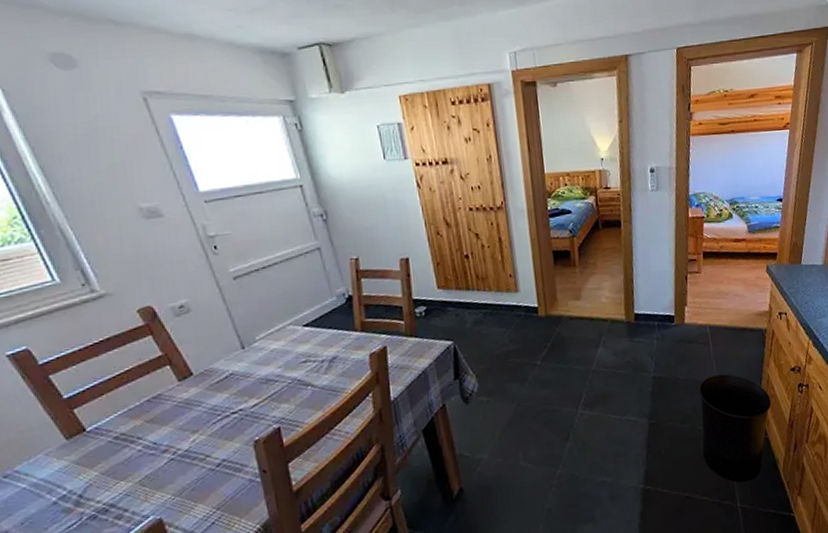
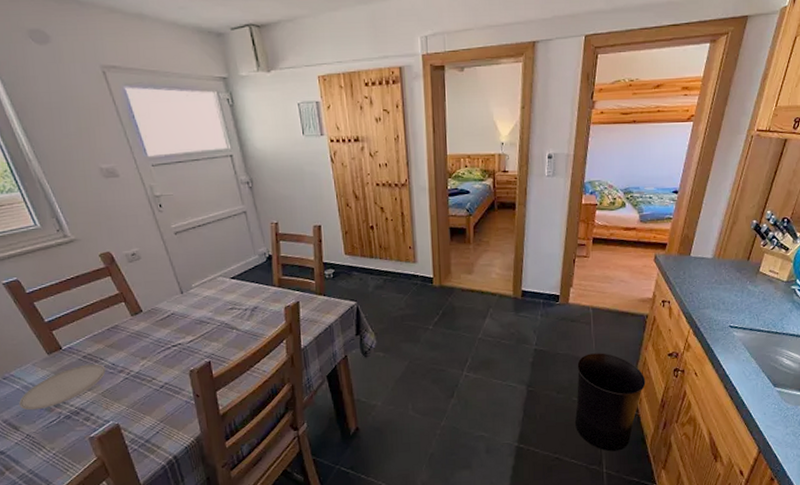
plate: none [25,444,145,515] -> present [19,364,106,411]

